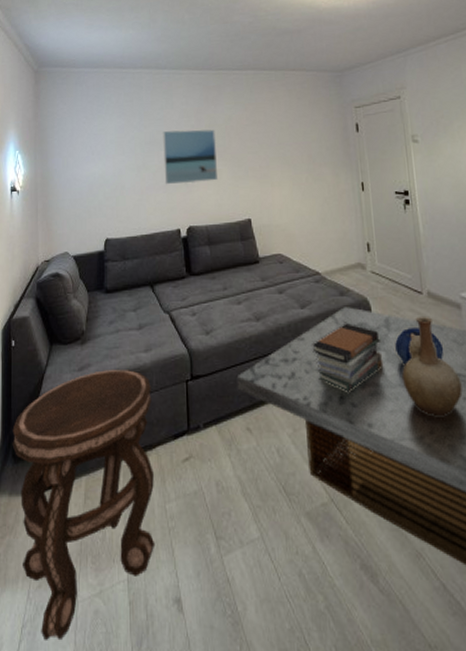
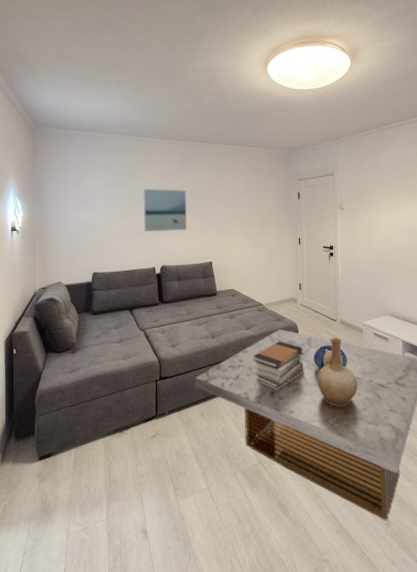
side table: present [12,370,156,641] -> none [15,372,129,561]

